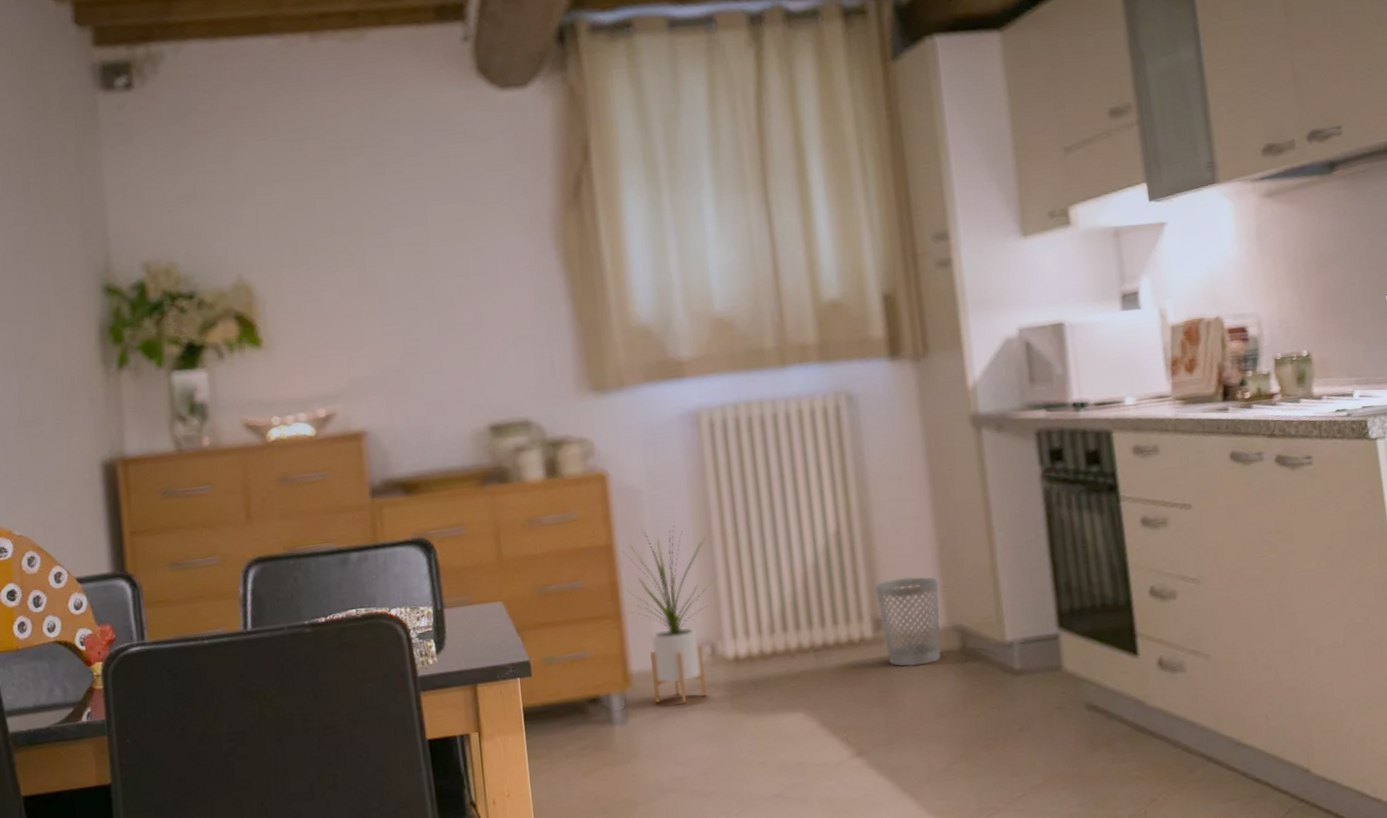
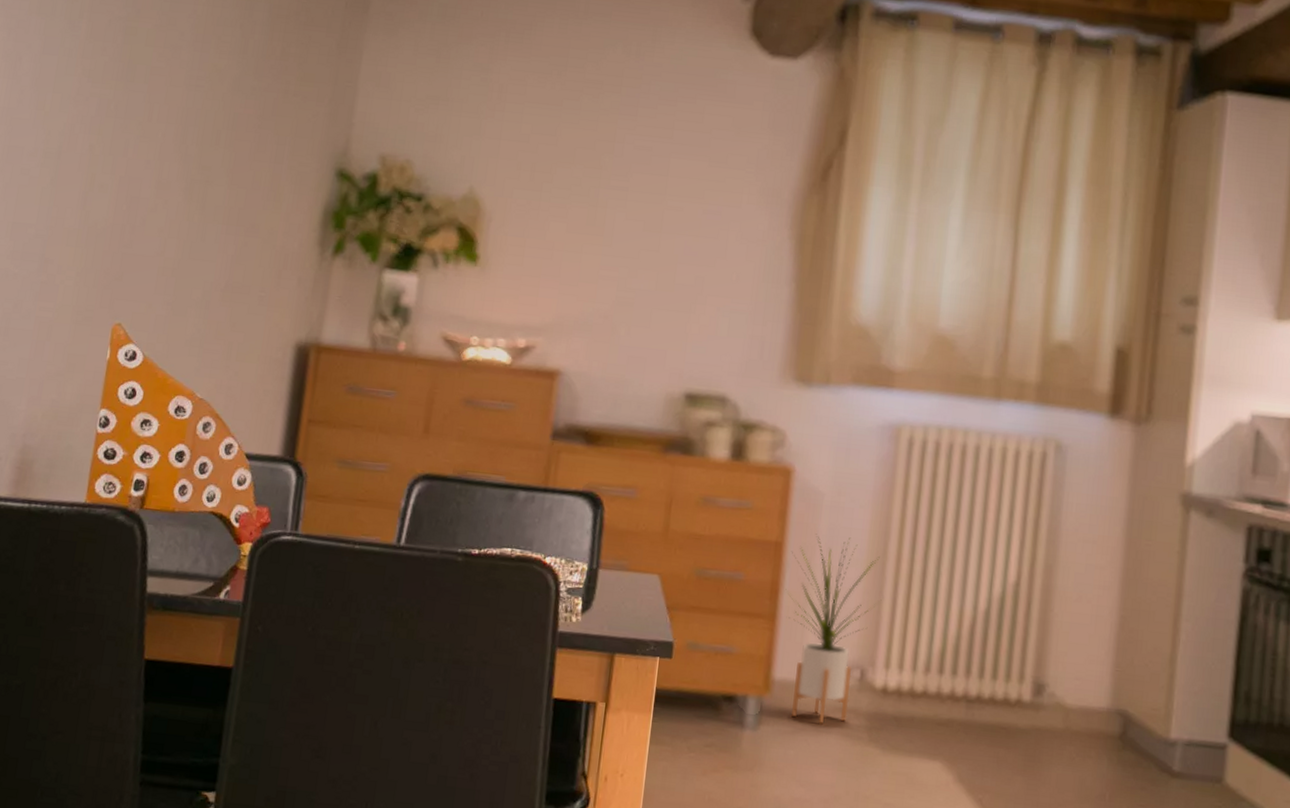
wastebasket: present [874,577,941,667] -> none [1042,645,1112,743]

